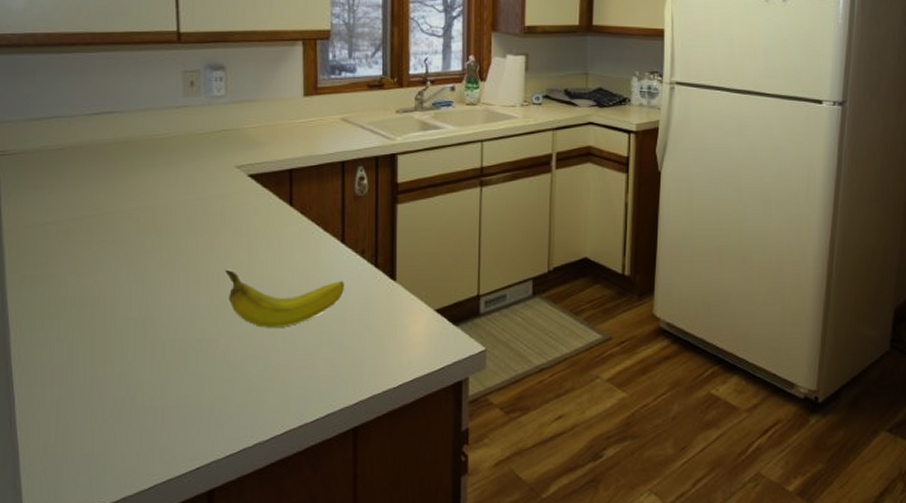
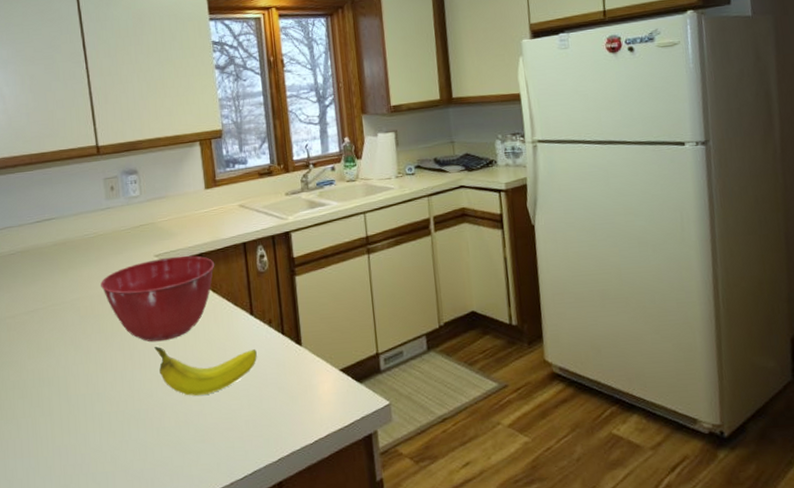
mixing bowl: none [167,170,306,265] -> present [100,255,215,342]

